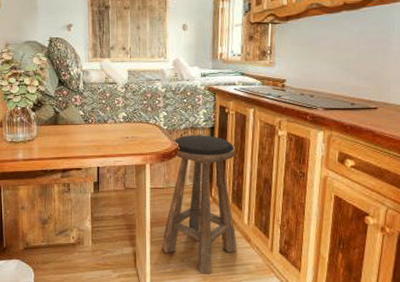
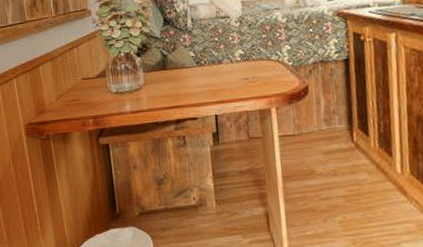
stool: present [161,135,237,274] -> none [298,68,392,236]

